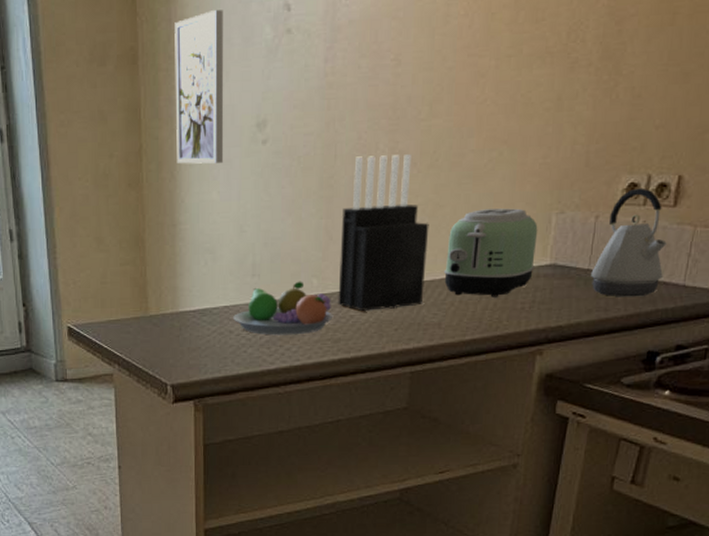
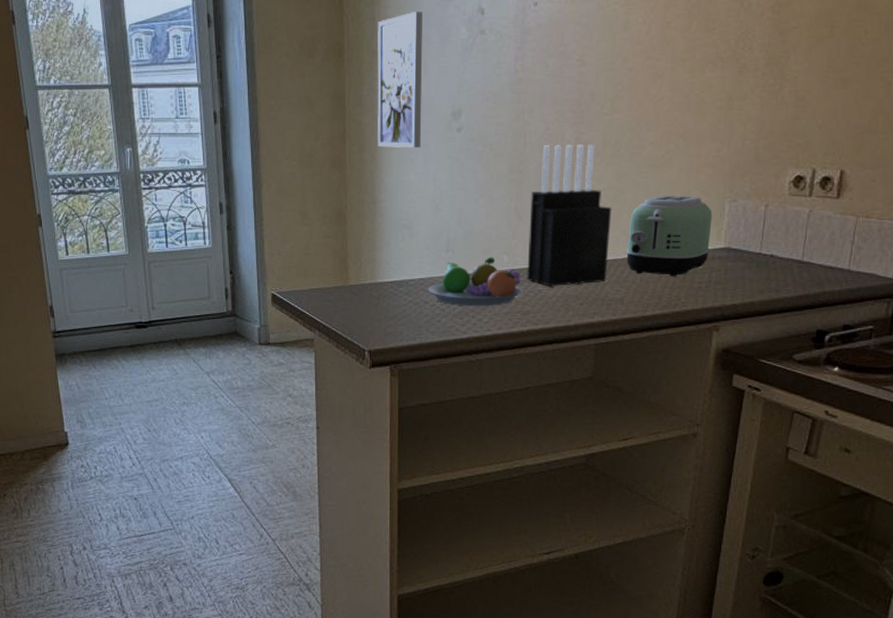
kettle: present [591,188,667,297] -> none [762,180,832,280]

